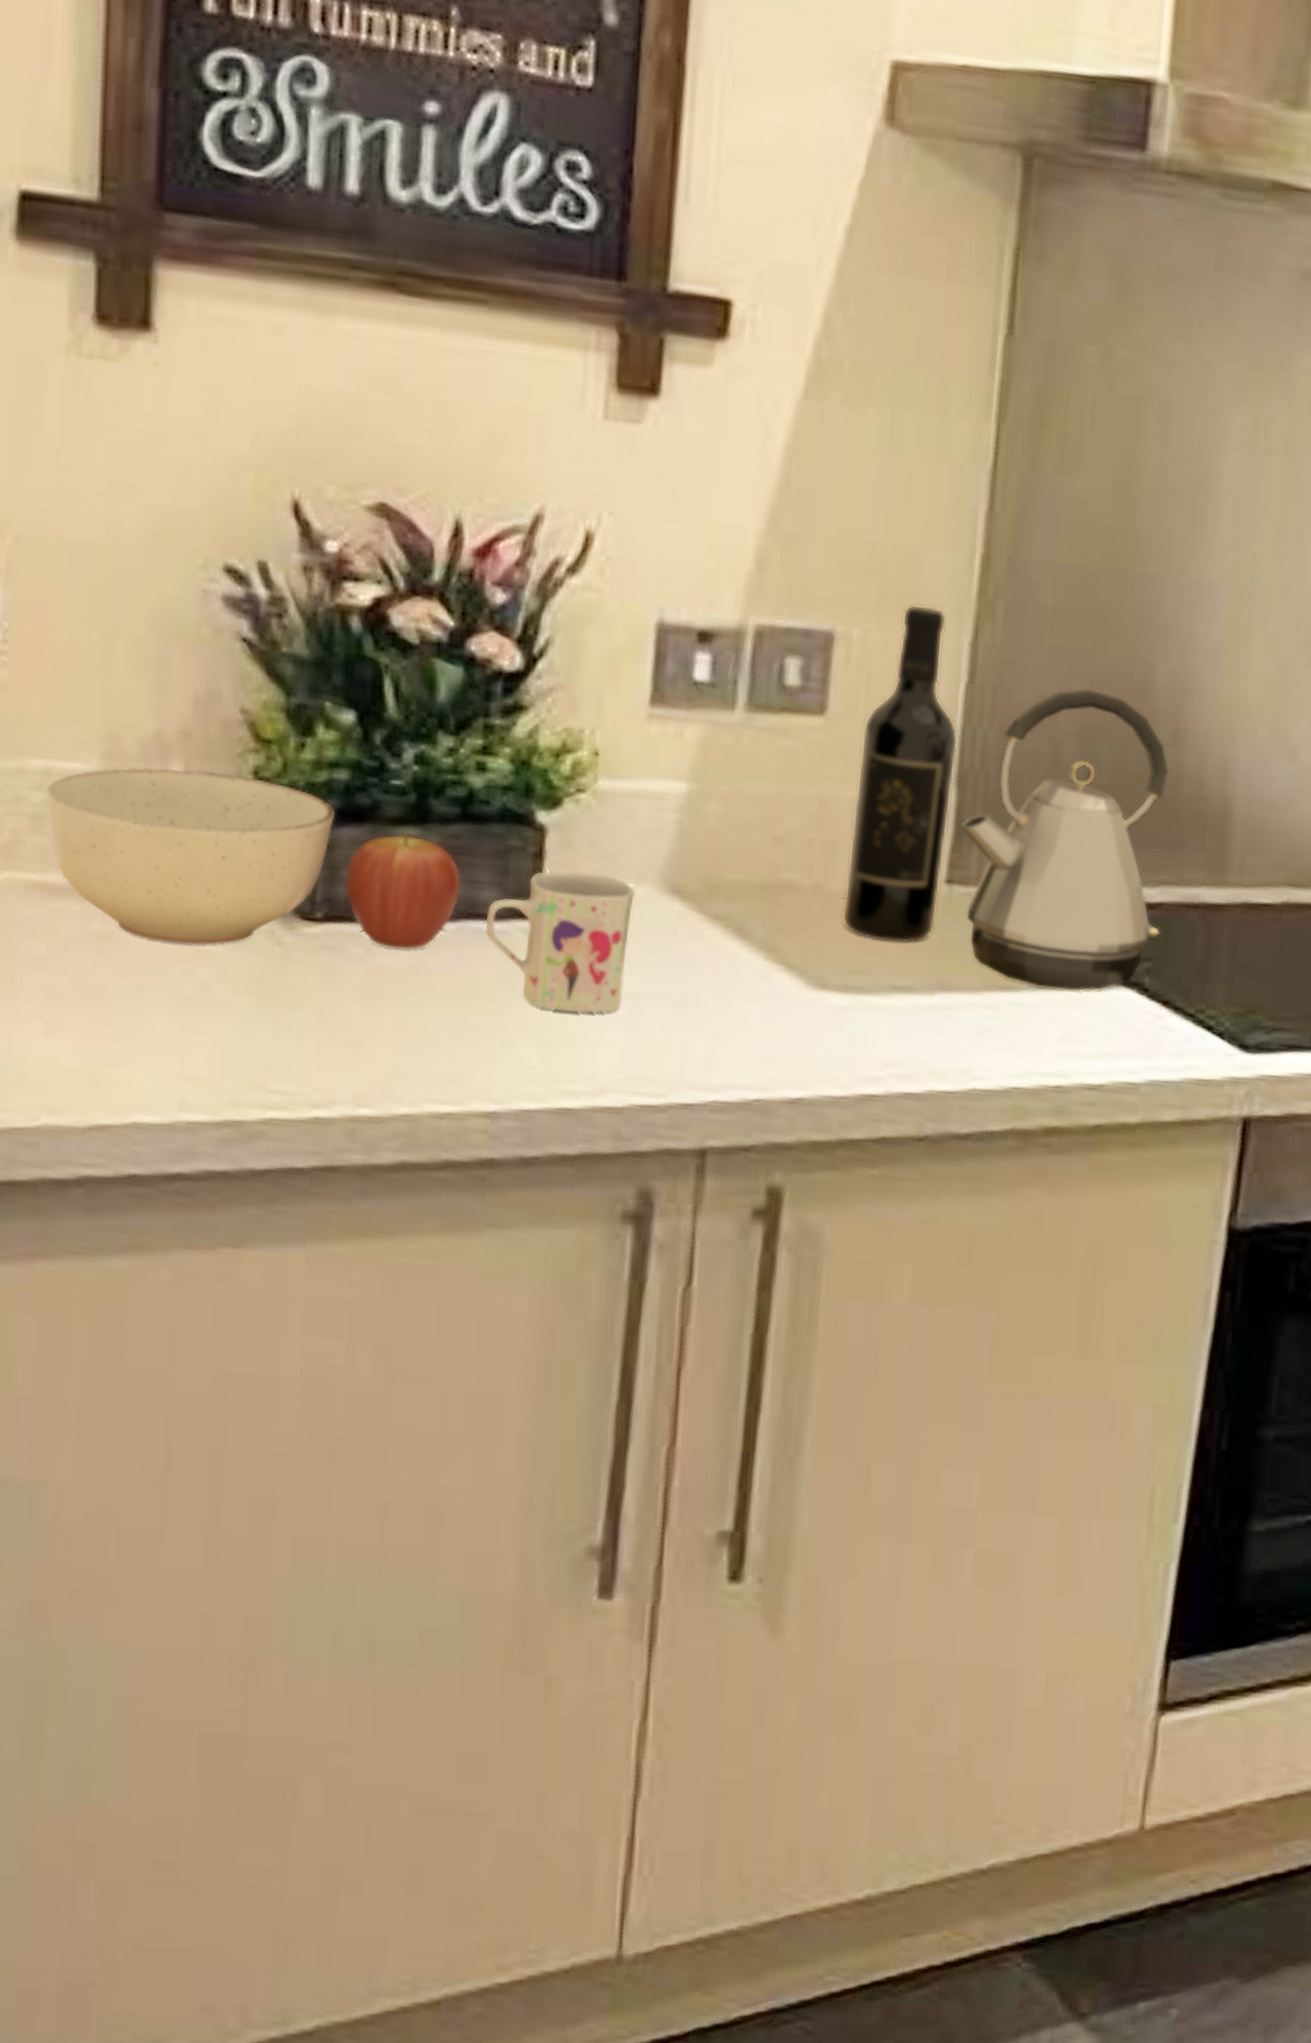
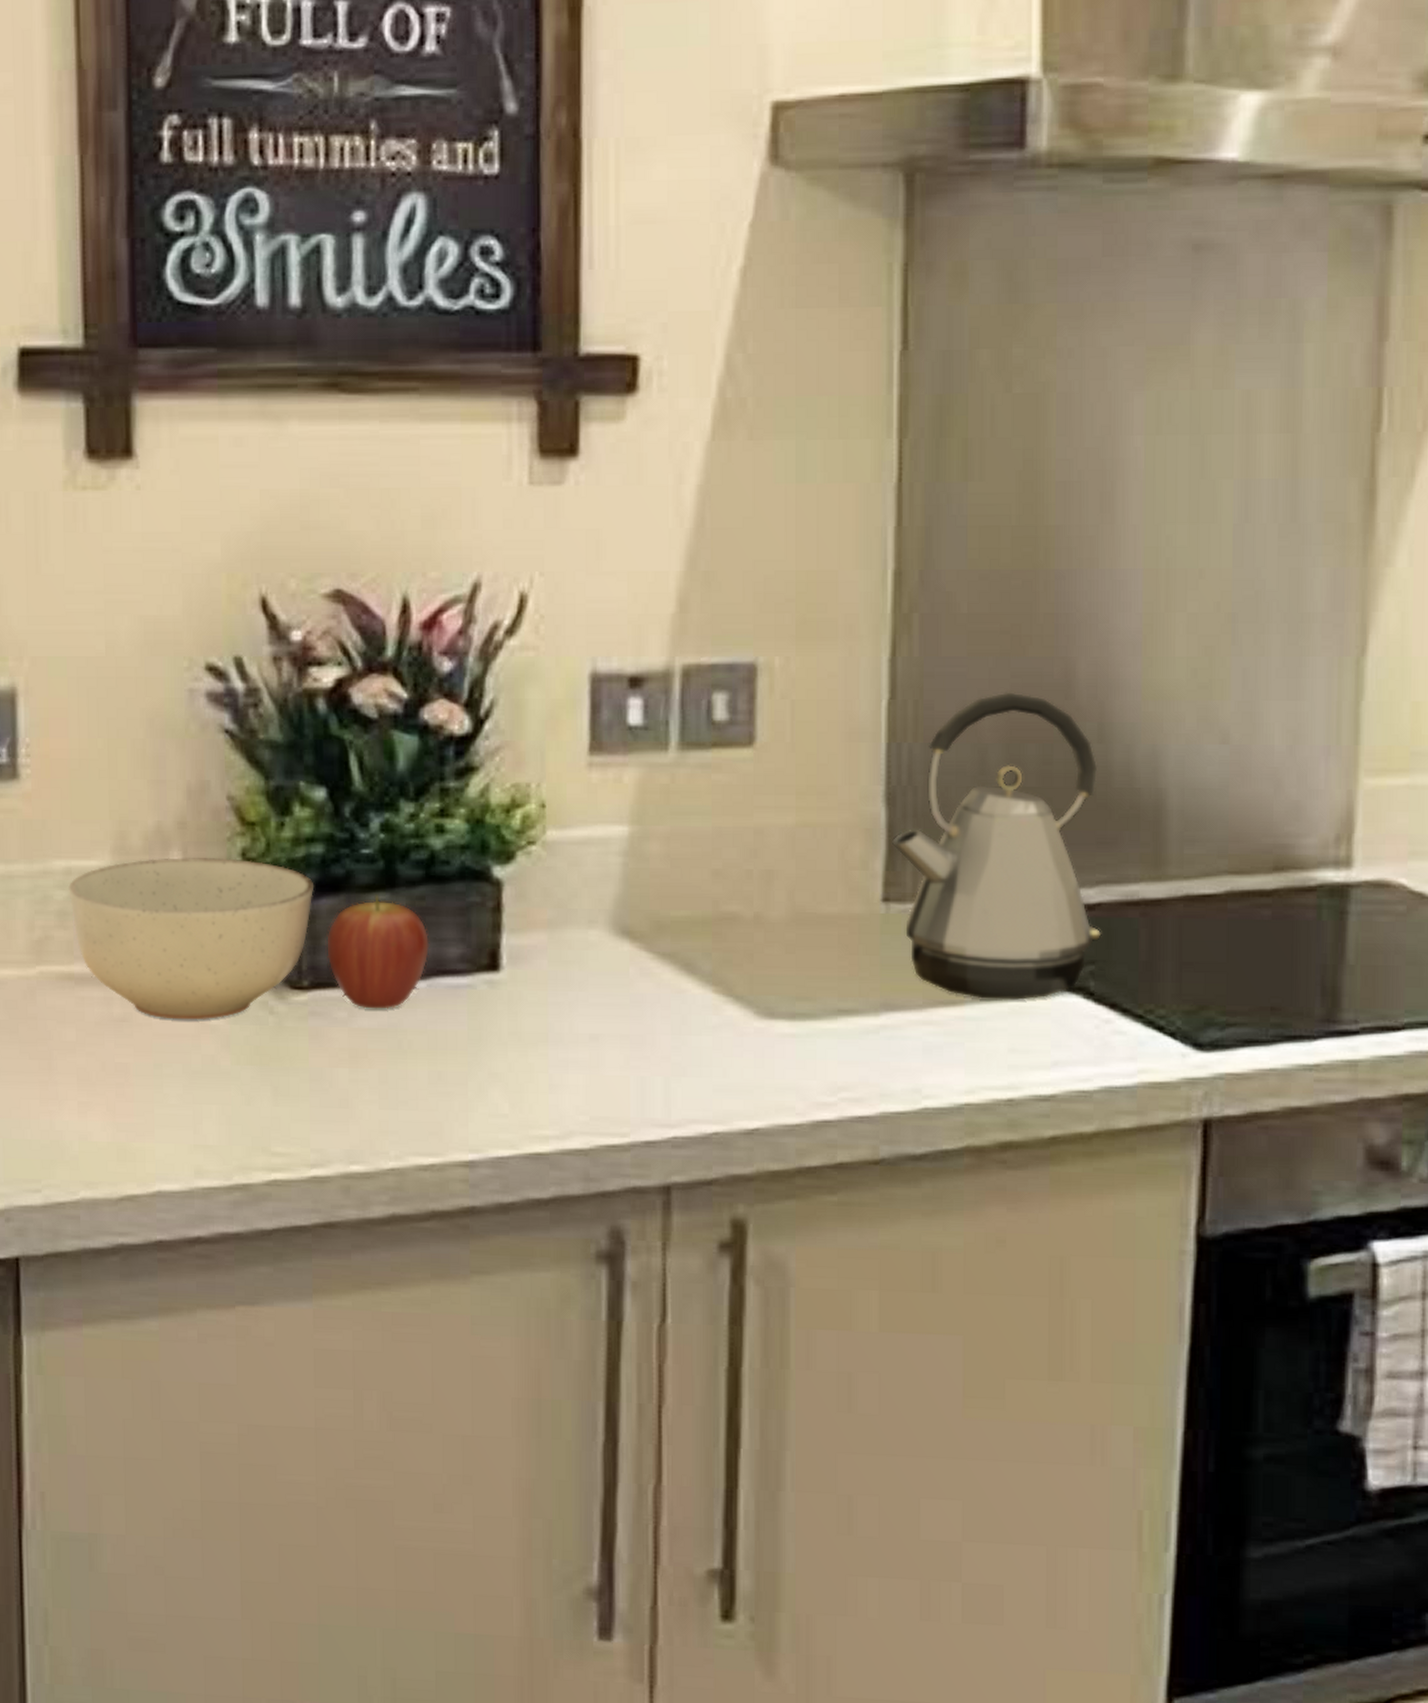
mug: present [485,871,635,1014] -> none [453,922,587,1059]
wine bottle: present [843,604,958,942] -> none [785,627,884,964]

